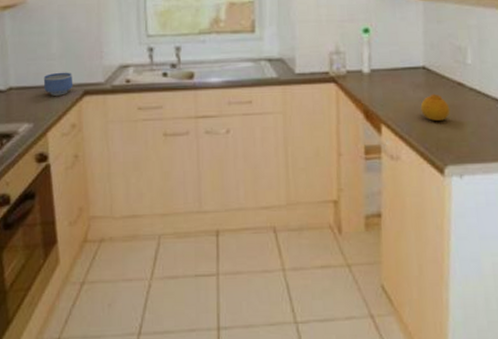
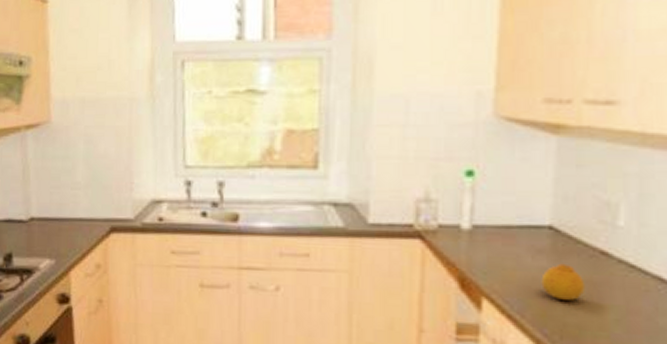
bowl: present [43,72,73,96] -> none [67,204,99,231]

